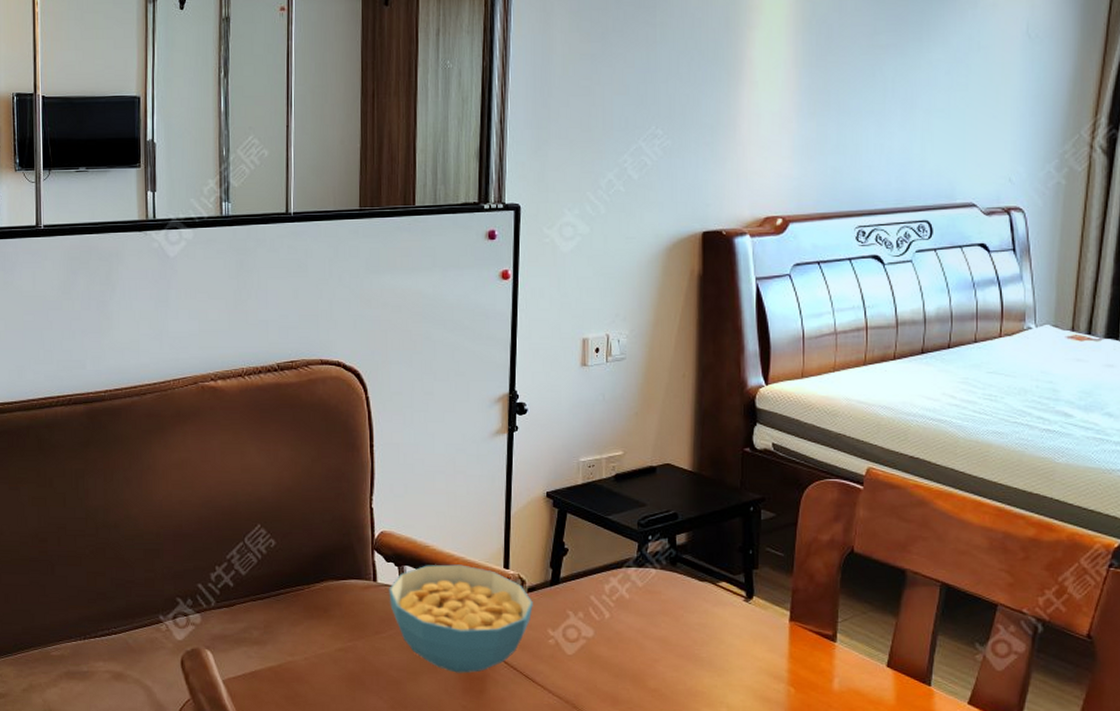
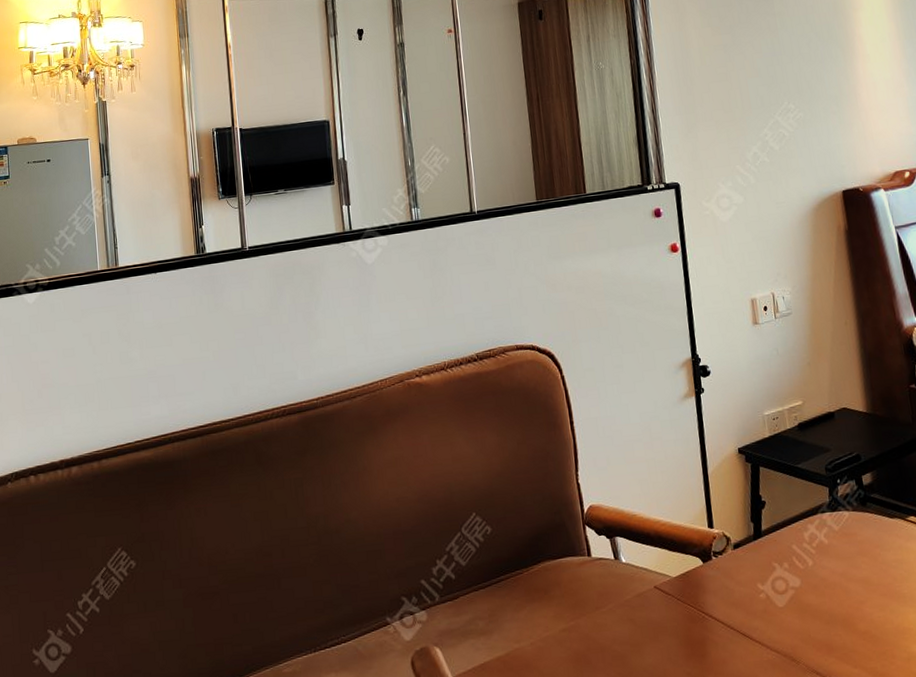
cereal bowl: present [389,564,533,673] -> none [603,529,741,640]

